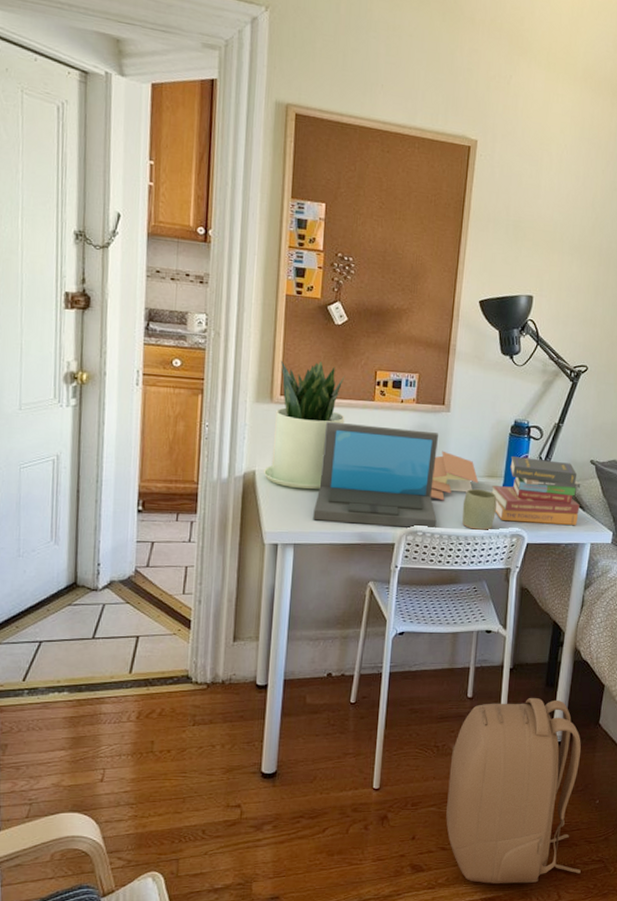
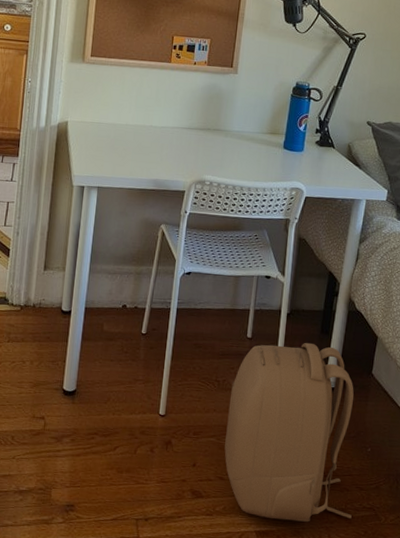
planter: present [263,360,345,490] -> none [74,26,147,140]
laptop: present [313,421,438,530] -> none [115,79,226,180]
papers: present [430,450,479,501] -> none [217,108,262,154]
mug: present [461,488,497,530] -> none [245,144,279,183]
books: present [491,456,581,525] -> none [273,116,358,182]

